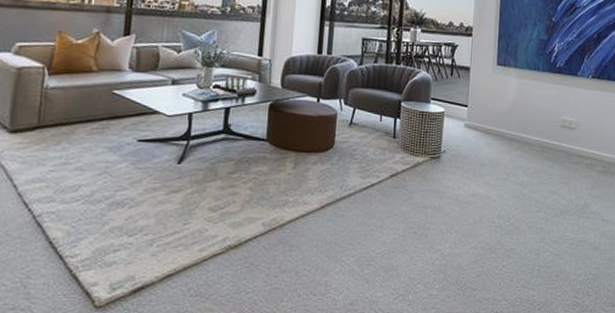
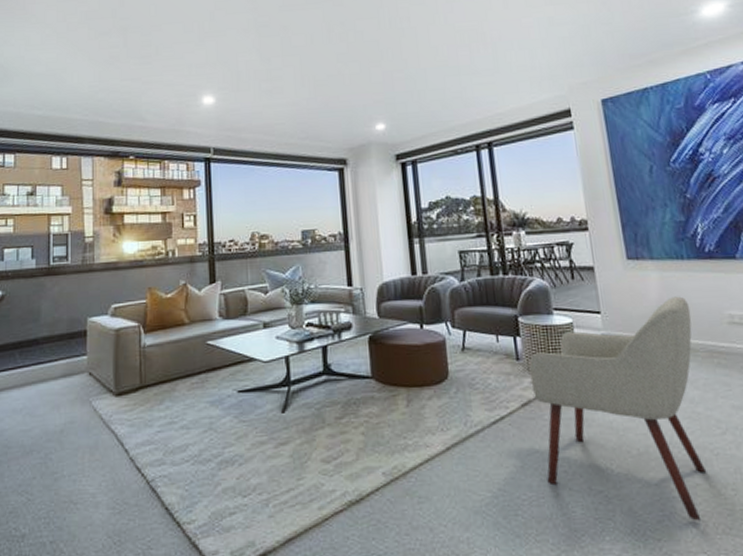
chair: none [399,100,536,277] -> present [528,296,707,521]

